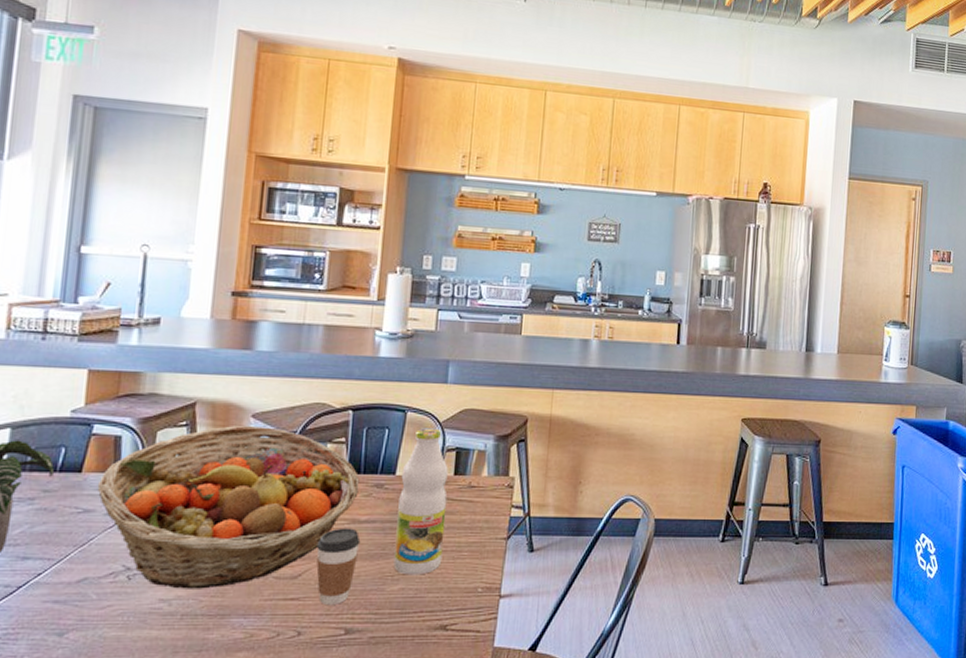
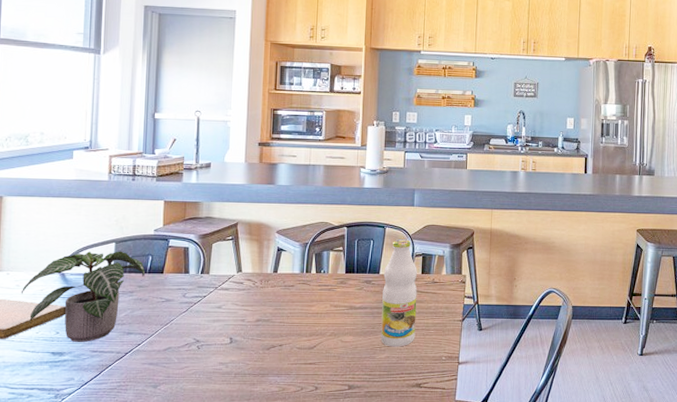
fruit basket: present [97,425,360,589] -> none [174,239,354,356]
coffee cup: present [316,528,361,606] -> none [326,312,357,369]

